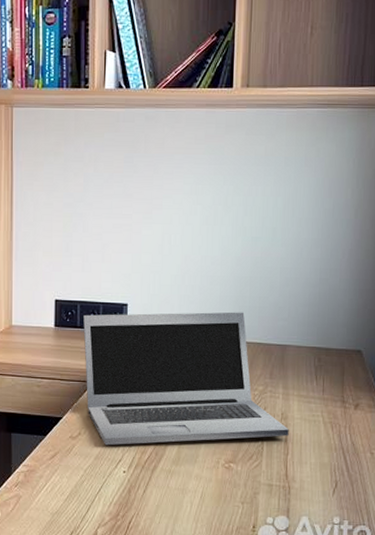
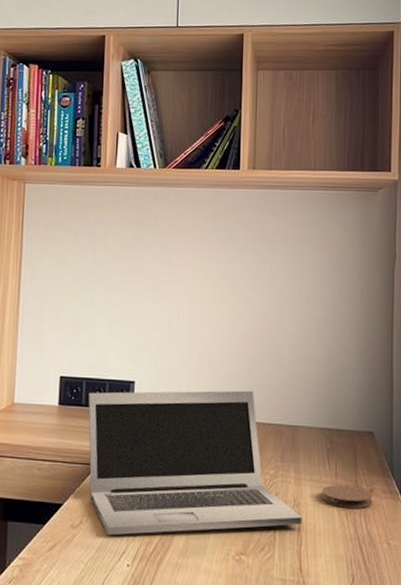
coaster: none [308,400,359,421] -> present [321,485,373,508]

